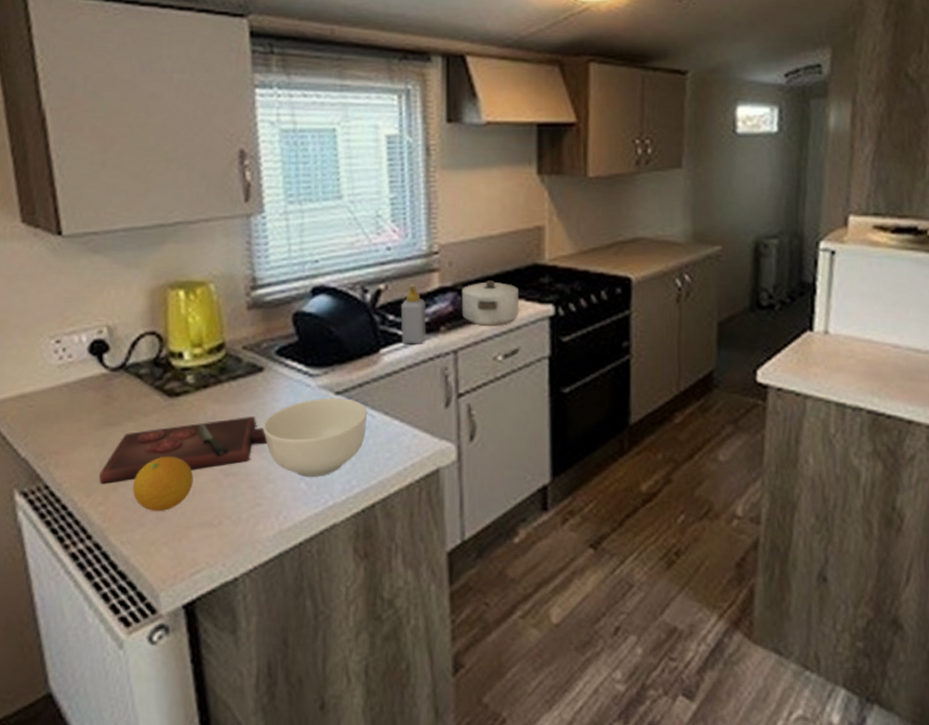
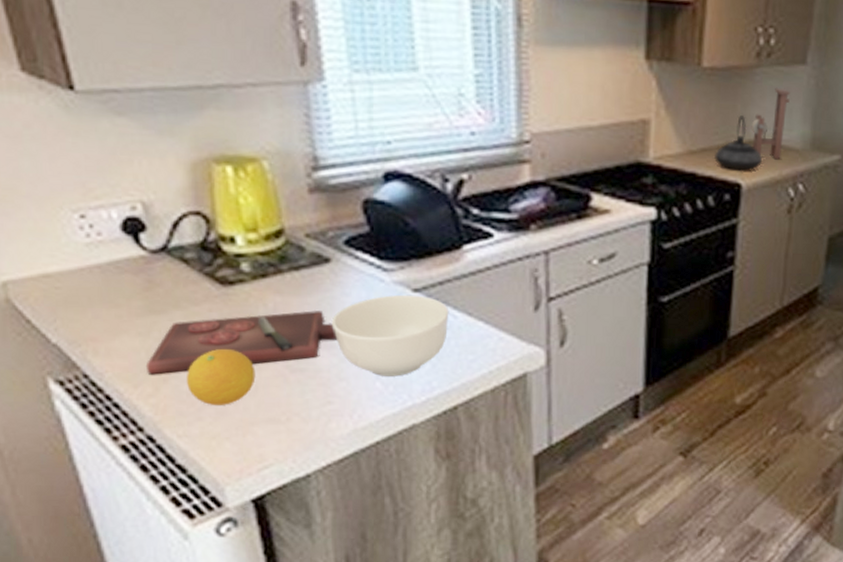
soap bottle: present [400,283,426,344] -> none [485,175,515,243]
cooking pot: present [461,280,518,326] -> none [554,177,618,227]
teapot: none [603,216,648,265] -> present [713,114,762,170]
paper towel holder: none [636,190,669,254] -> present [751,87,790,160]

